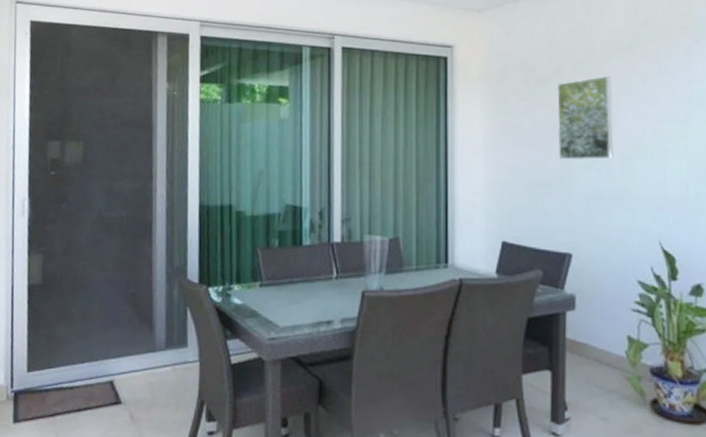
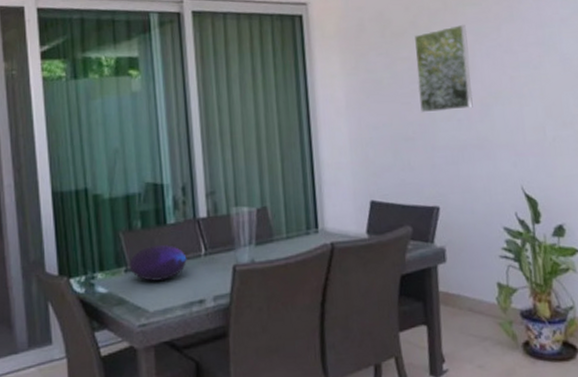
decorative orb: none [264,263,319,298] -> present [129,244,187,281]

